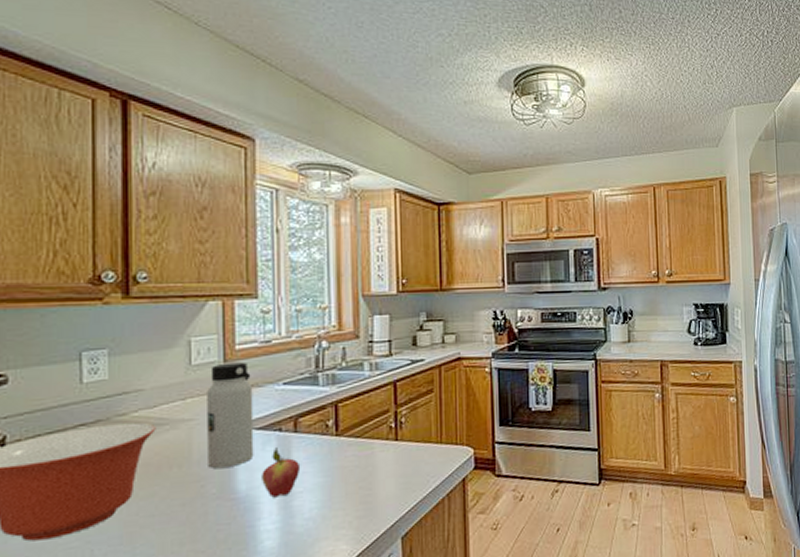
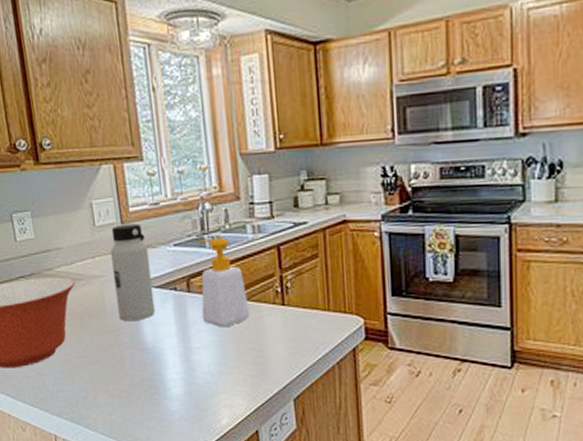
fruit: present [262,448,299,498] -> none [163,305,196,351]
soap bottle: none [308,375,361,468] -> present [197,237,250,328]

